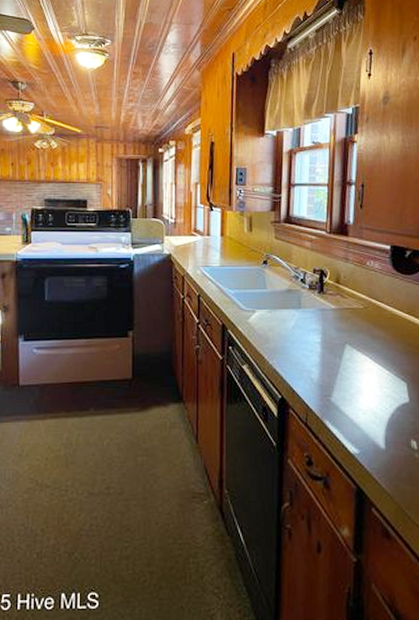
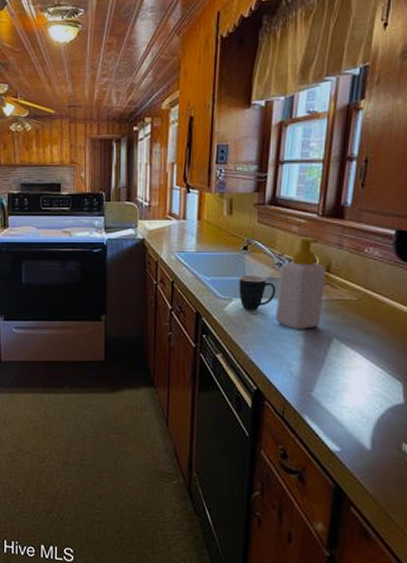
mug: none [261,287,294,321] -> present [239,274,276,310]
soap bottle: none [295,252,336,338] -> present [275,237,326,330]

